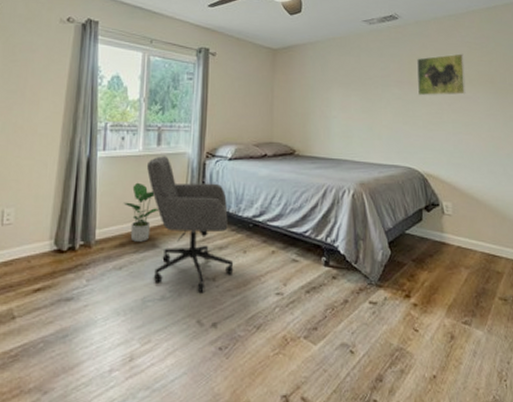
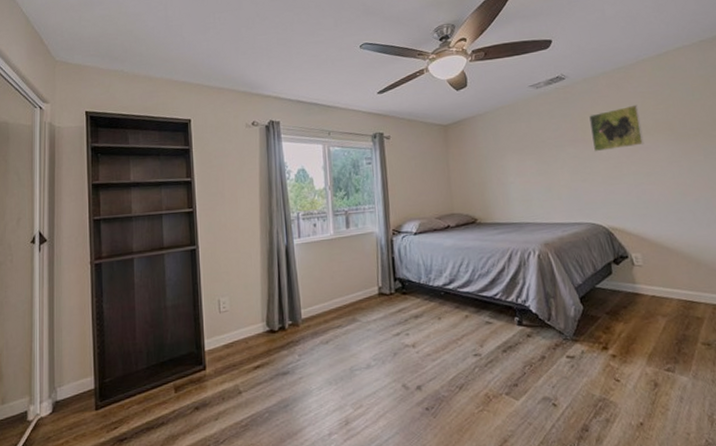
potted plant: present [123,182,158,242] -> none [322,263,355,318]
office chair: present [147,156,234,292] -> none [340,237,431,359]

